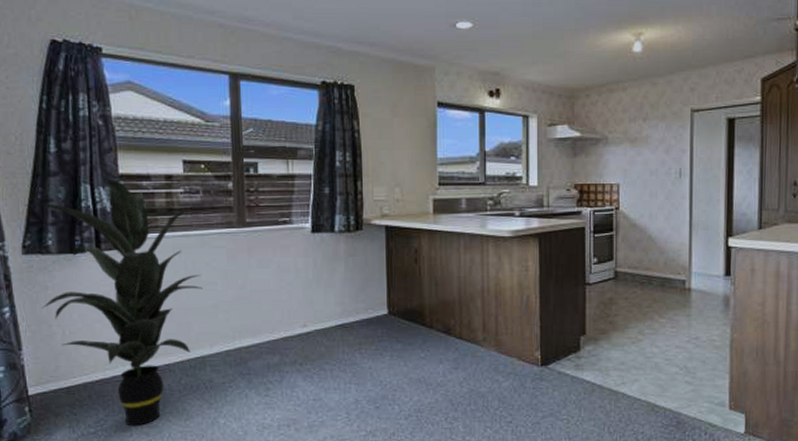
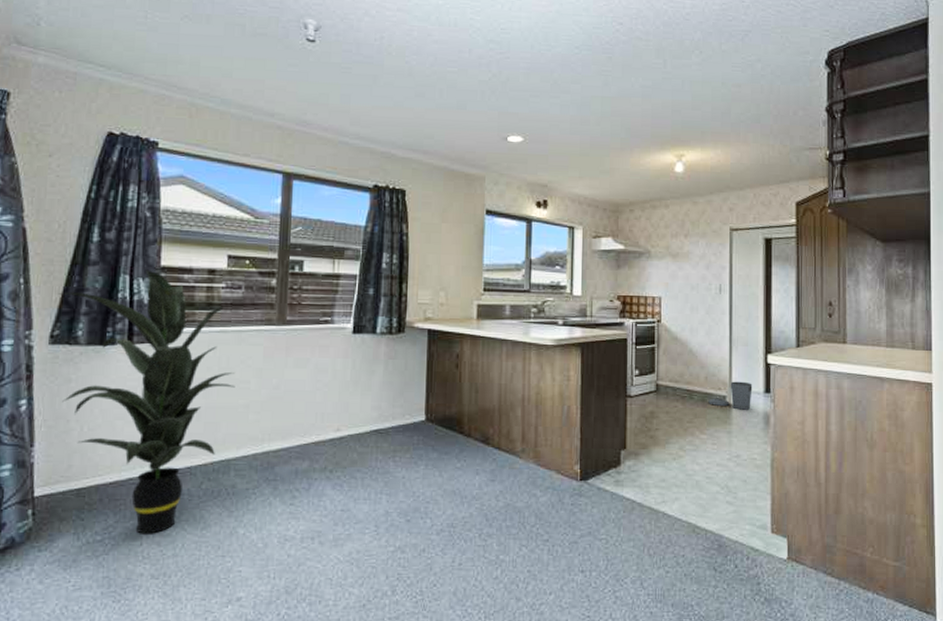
trash can: none [667,265,713,293] -> present [708,381,753,410]

